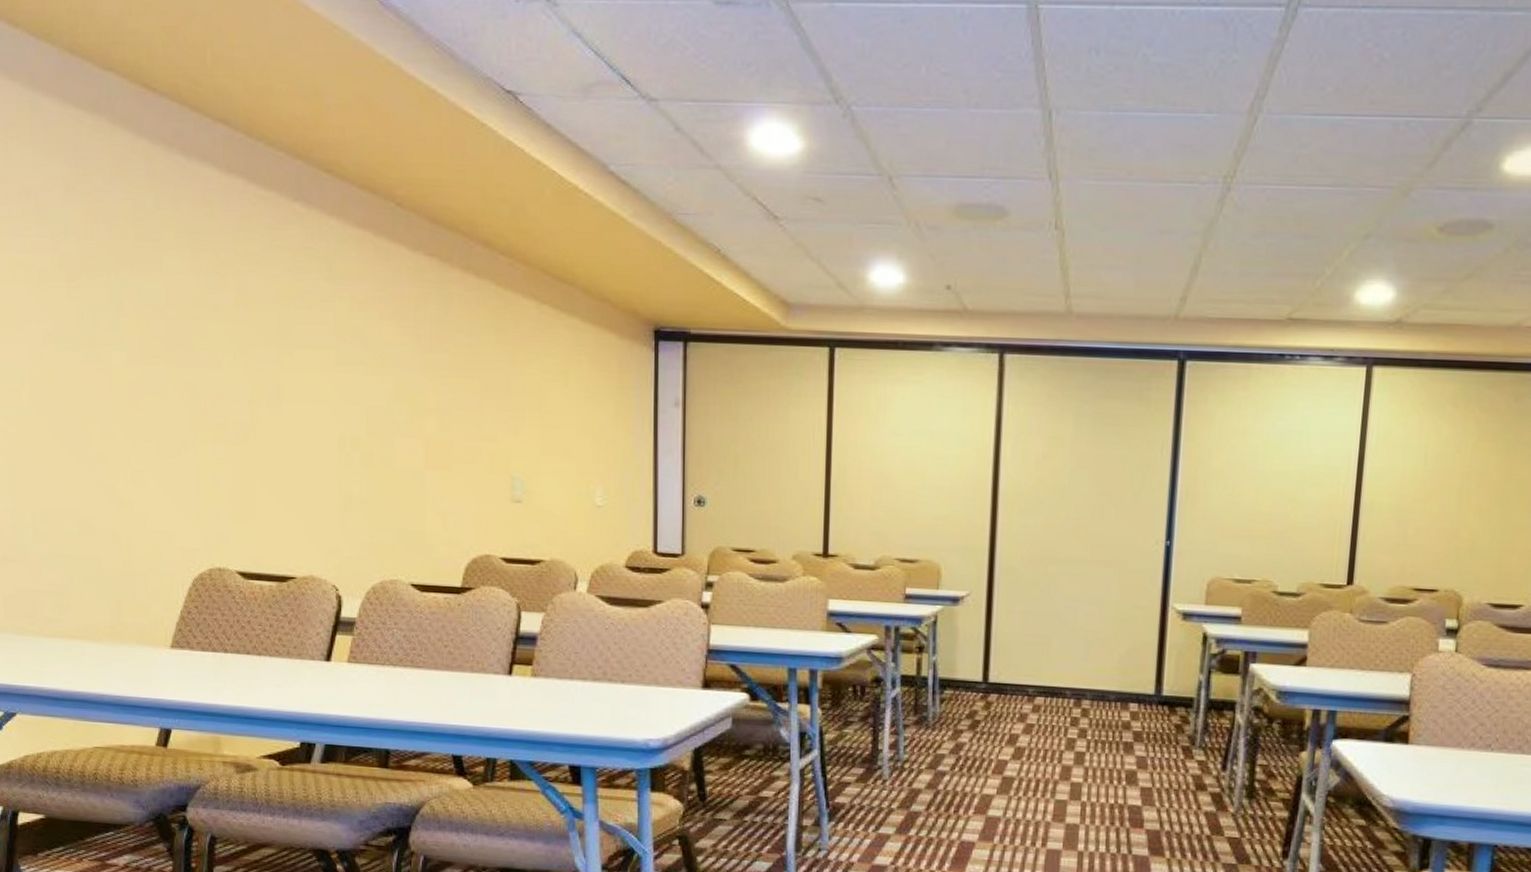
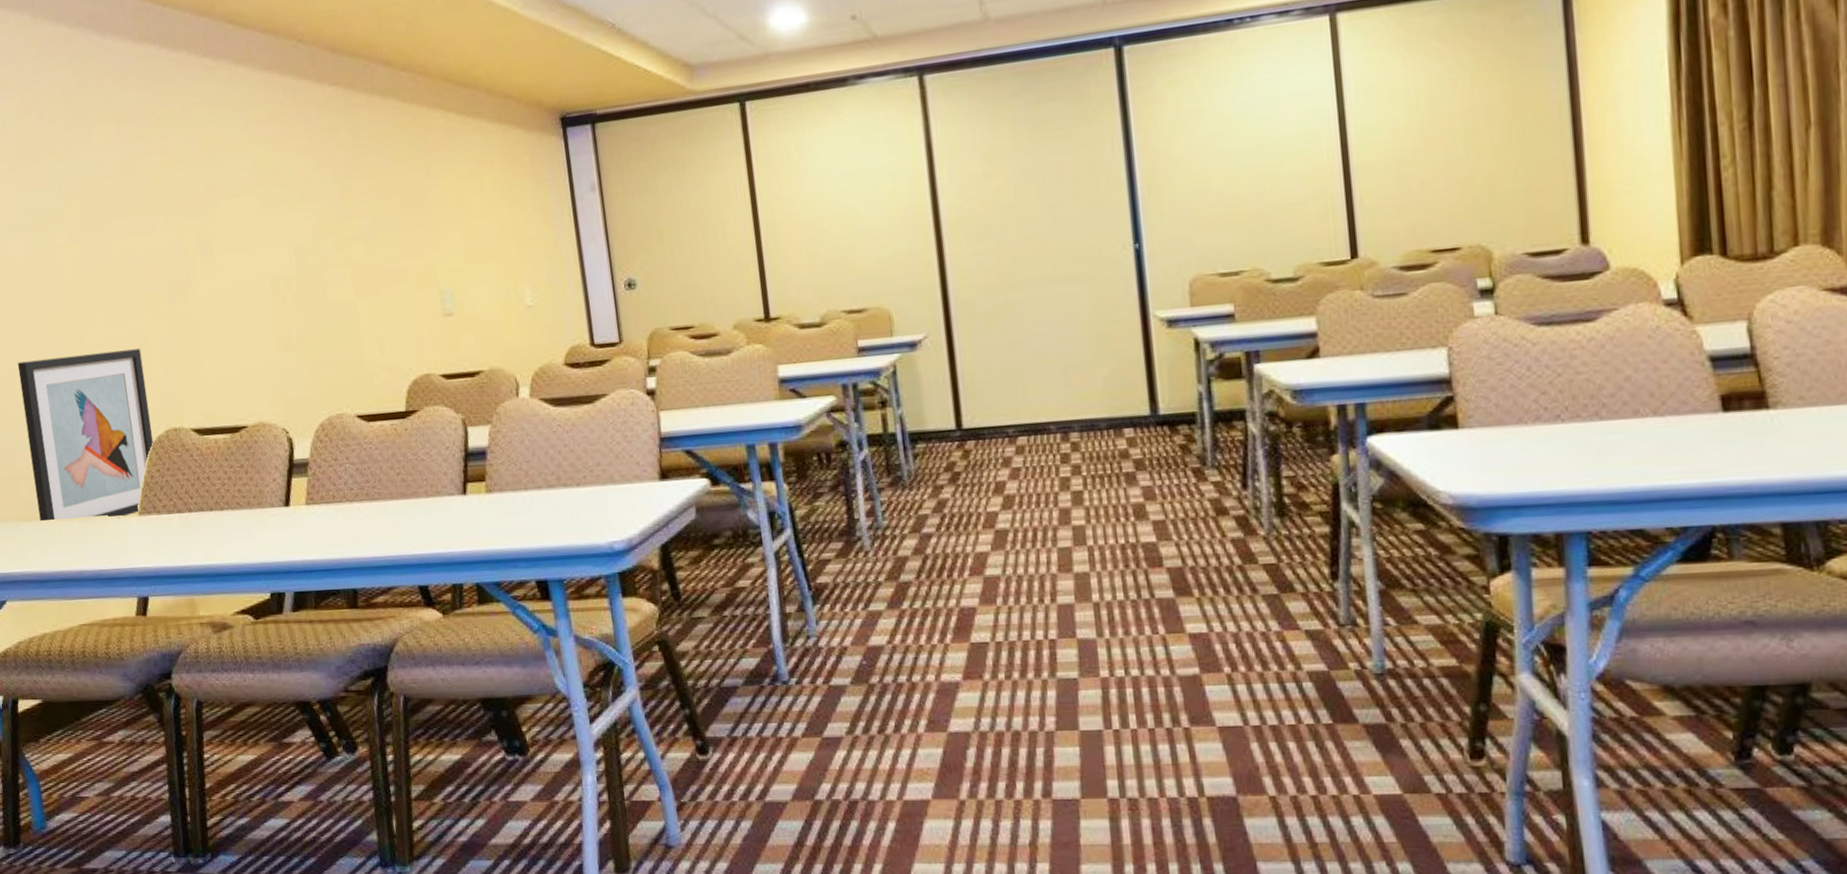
wall art: none [54,476,195,648] -> present [17,348,153,521]

